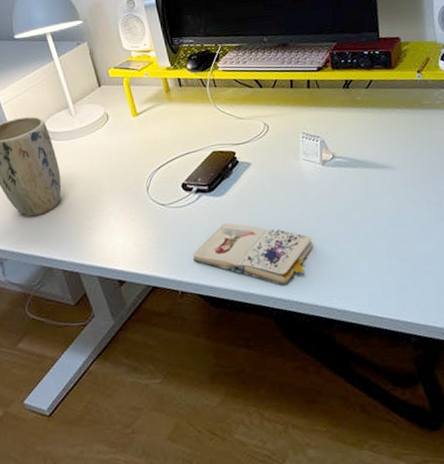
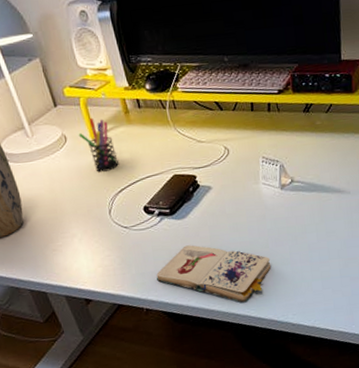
pen holder: none [120,96,158,149] -> present [78,117,119,172]

